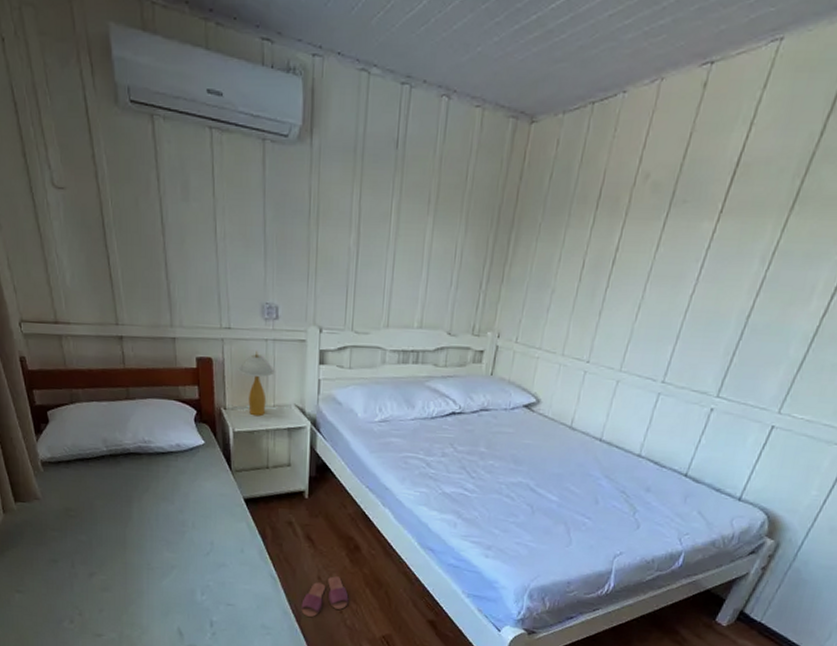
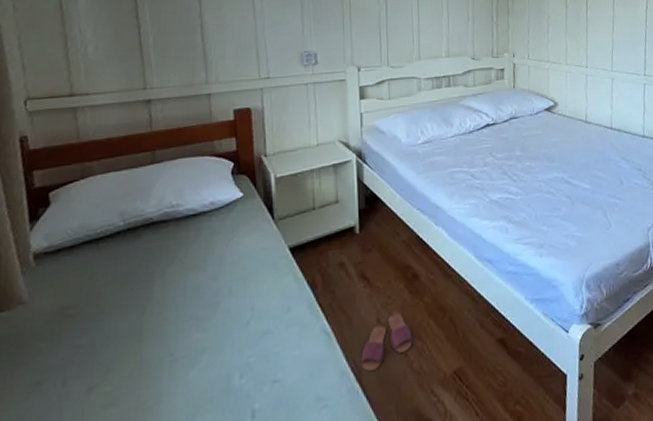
table lamp: present [238,350,276,417] -> none [279,94,318,158]

